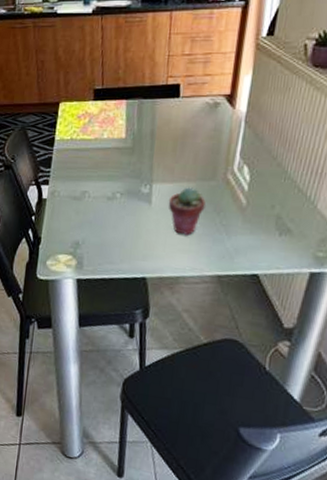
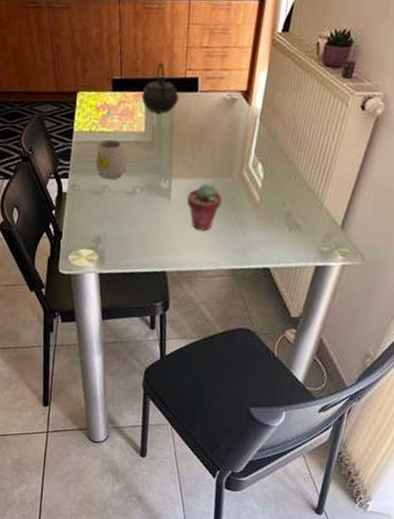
mug: none [75,146,107,186] -> present [95,139,127,180]
kettle: none [122,71,160,119] -> present [141,62,179,113]

